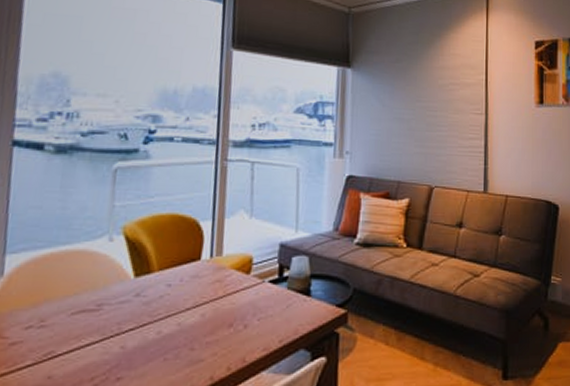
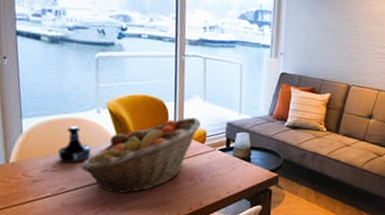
tequila bottle: none [49,260,97,314] -> present [58,125,91,163]
fruit basket: none [79,239,245,354] -> present [80,117,201,194]

